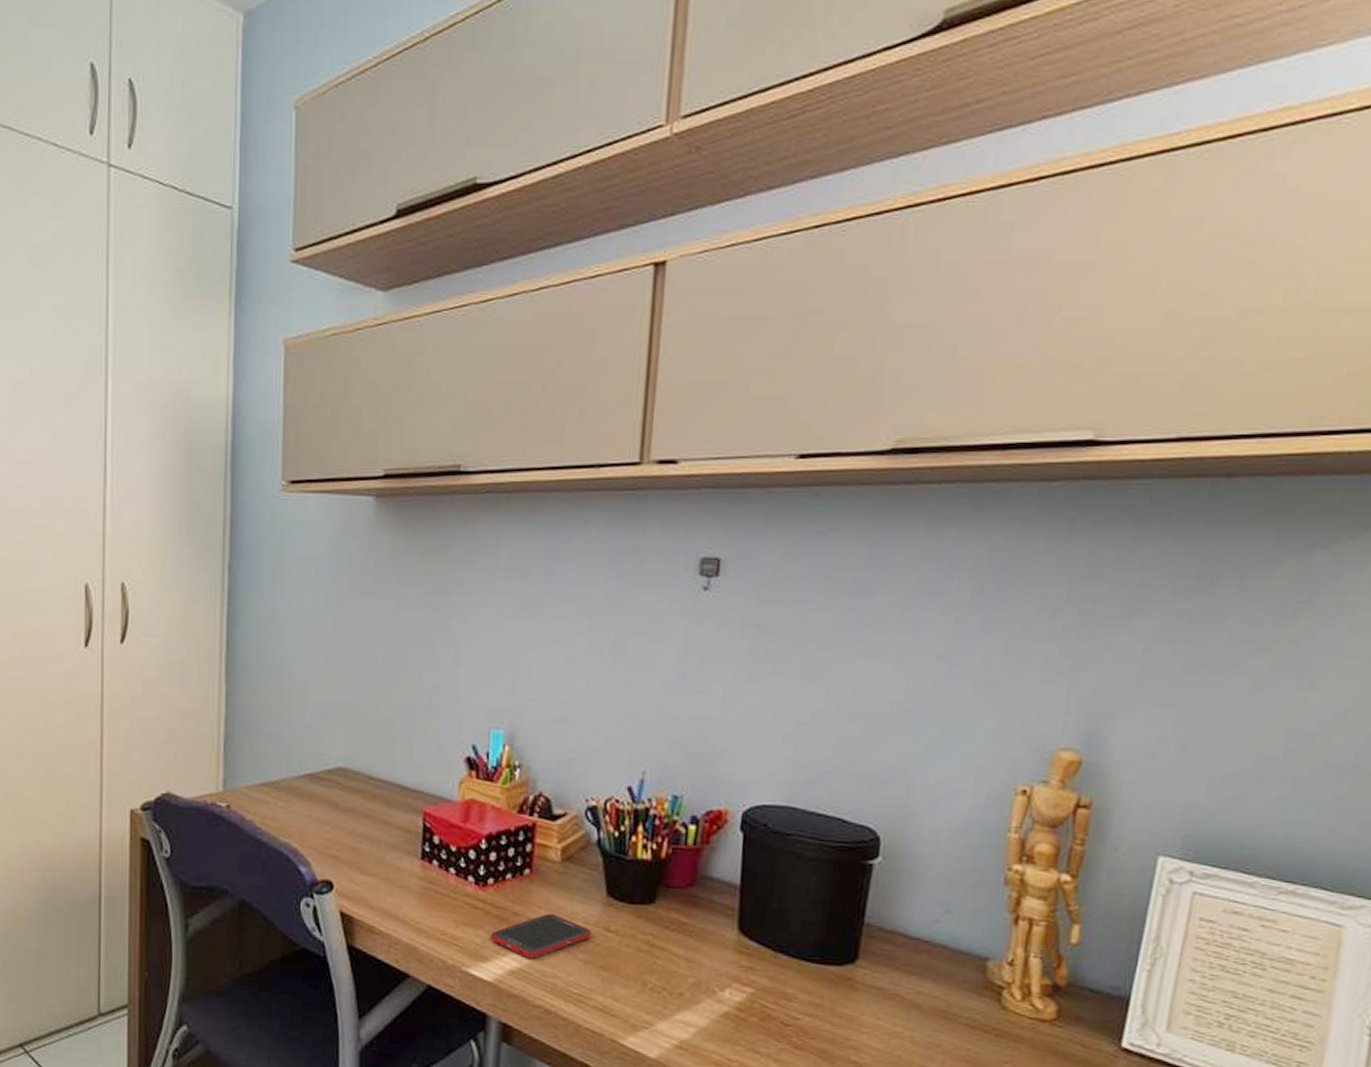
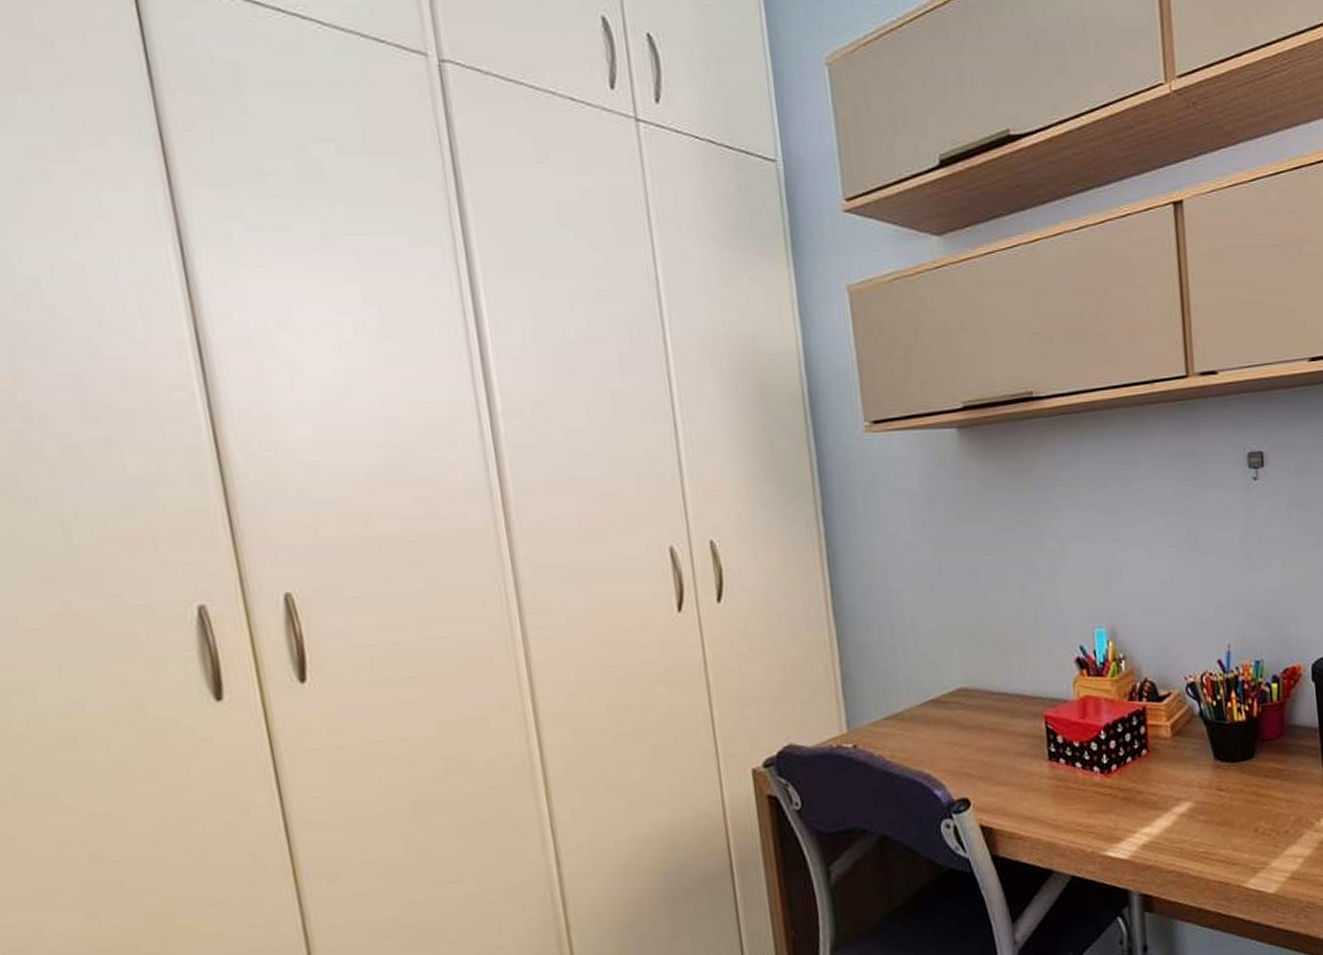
cell phone: present [490,913,591,959] -> none [1121,785,1207,830]

